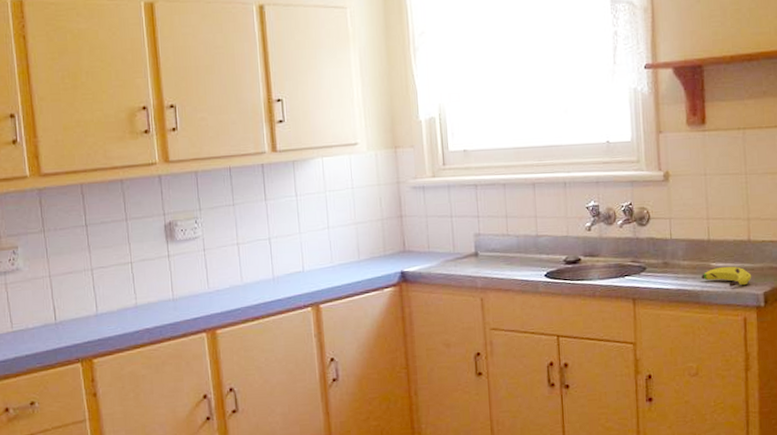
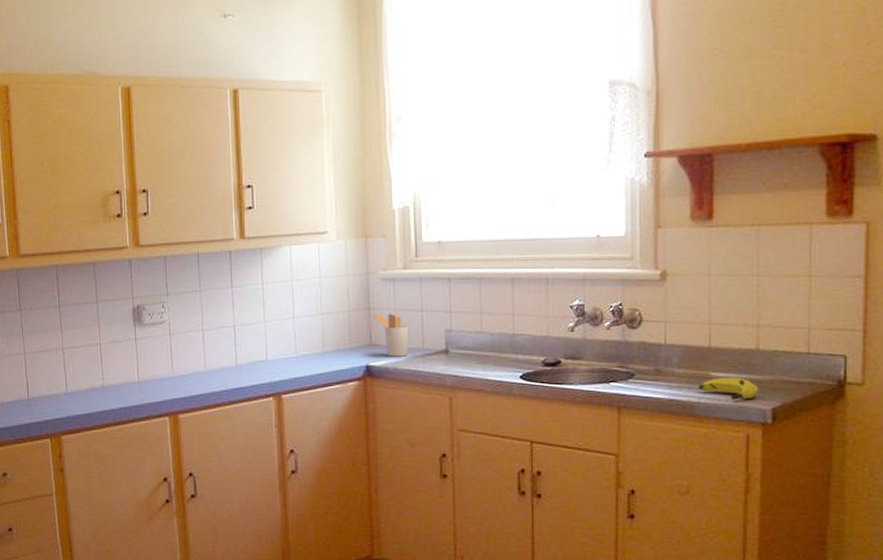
utensil holder: none [404,220,441,262] -> present [372,313,409,357]

